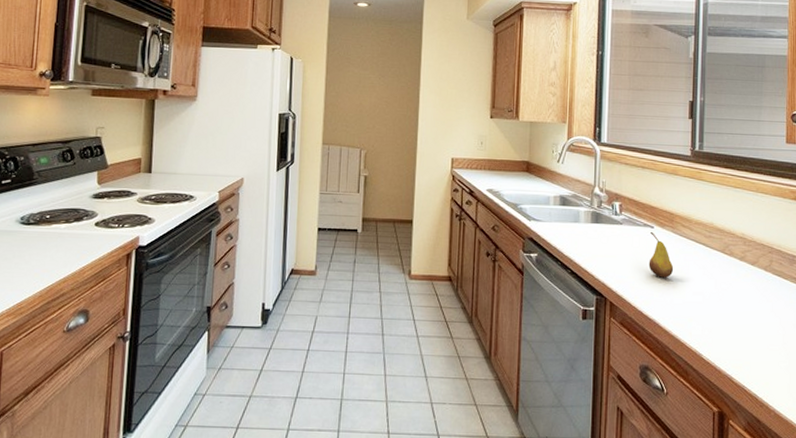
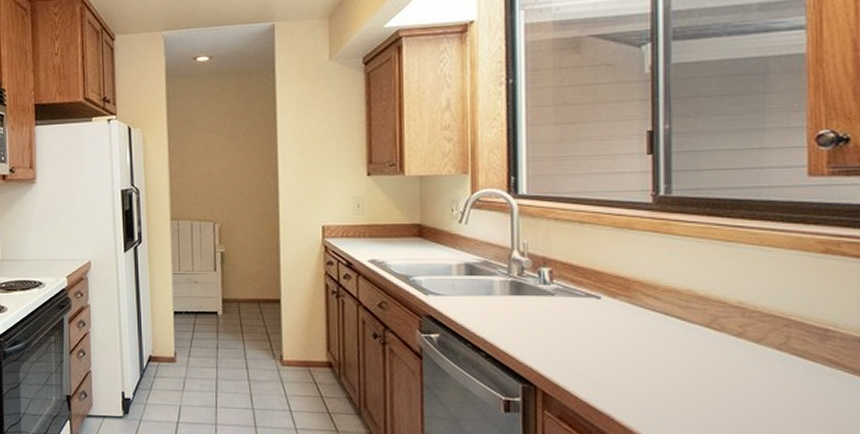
fruit: present [648,232,674,278] -> none [595,304,634,361]

